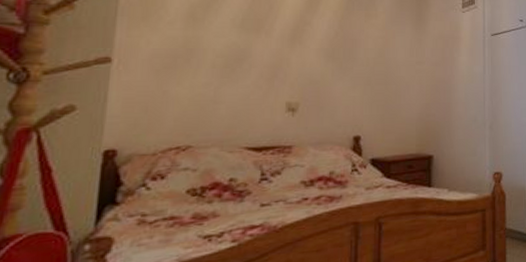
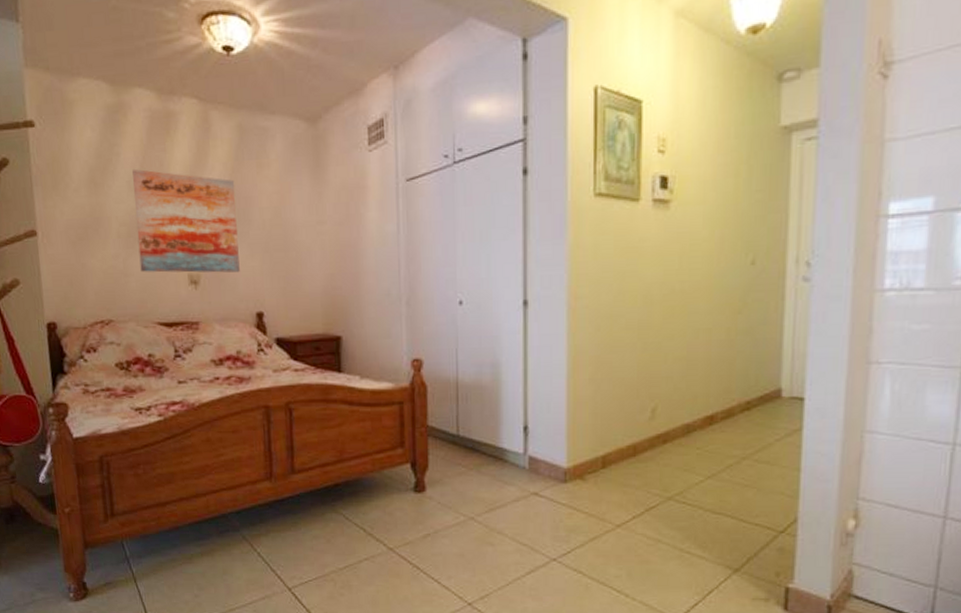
wall art: none [233,10,343,102] -> present [132,169,240,273]

